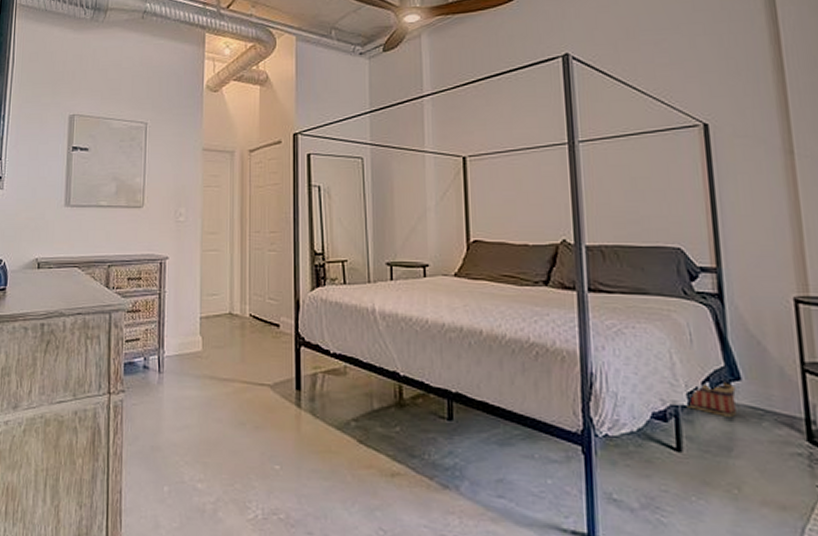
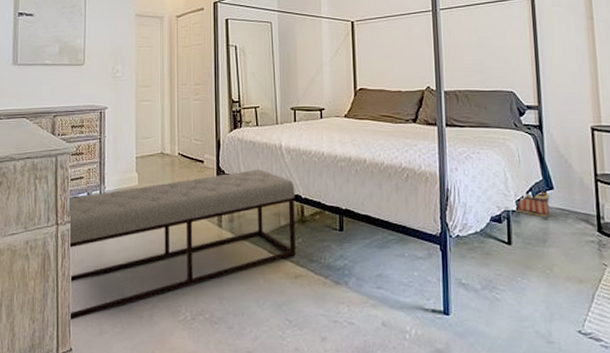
bench: none [121,337,392,510] -> present [69,169,296,321]

